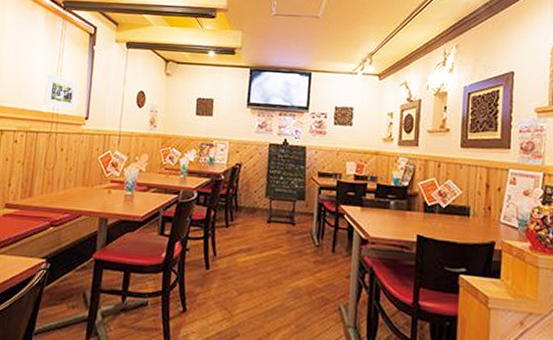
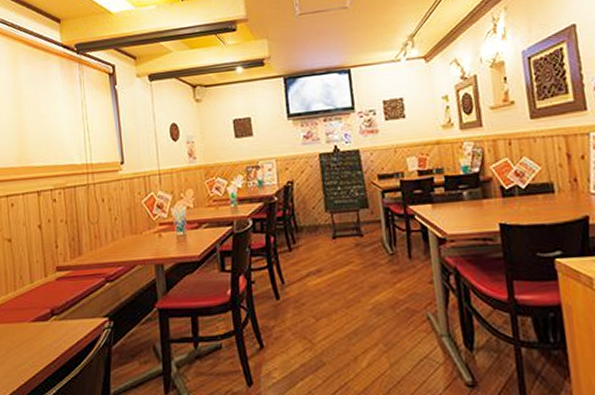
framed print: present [43,74,78,110] -> none [73,123,109,158]

